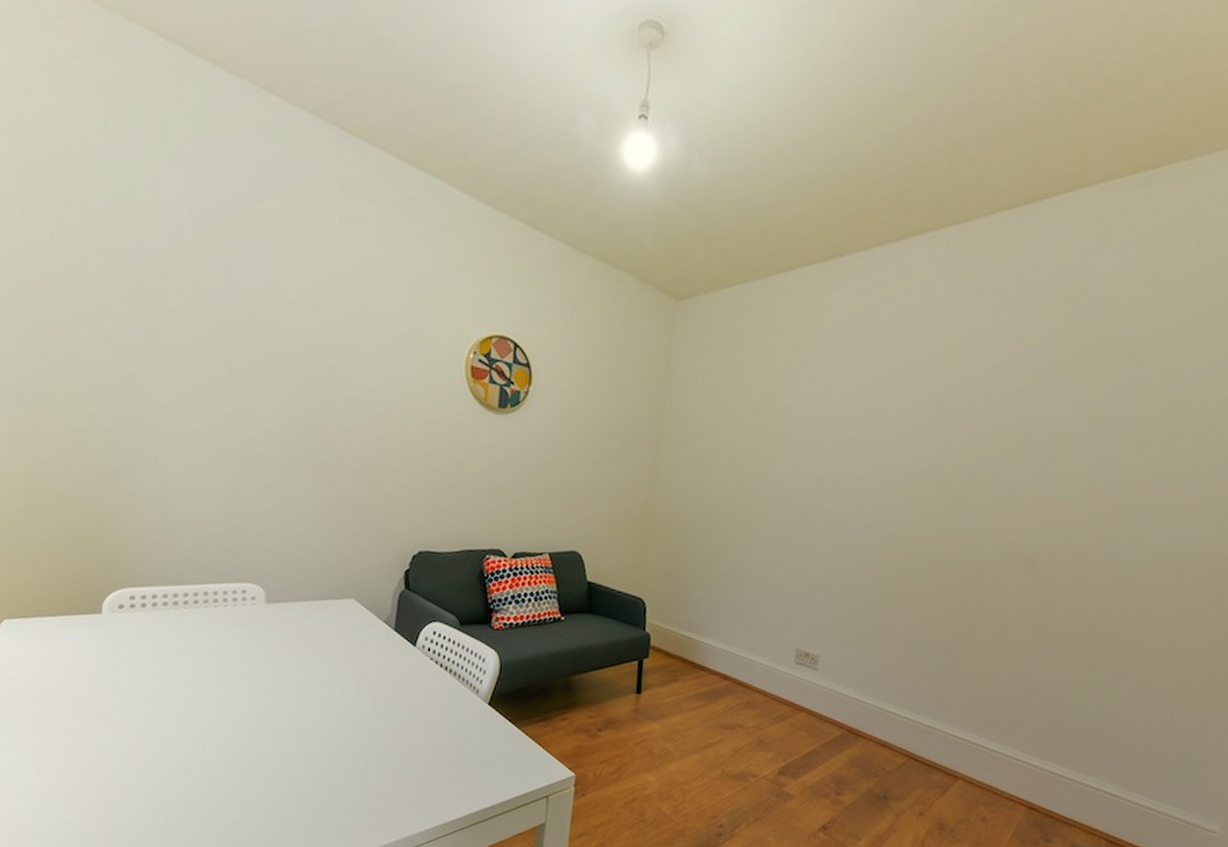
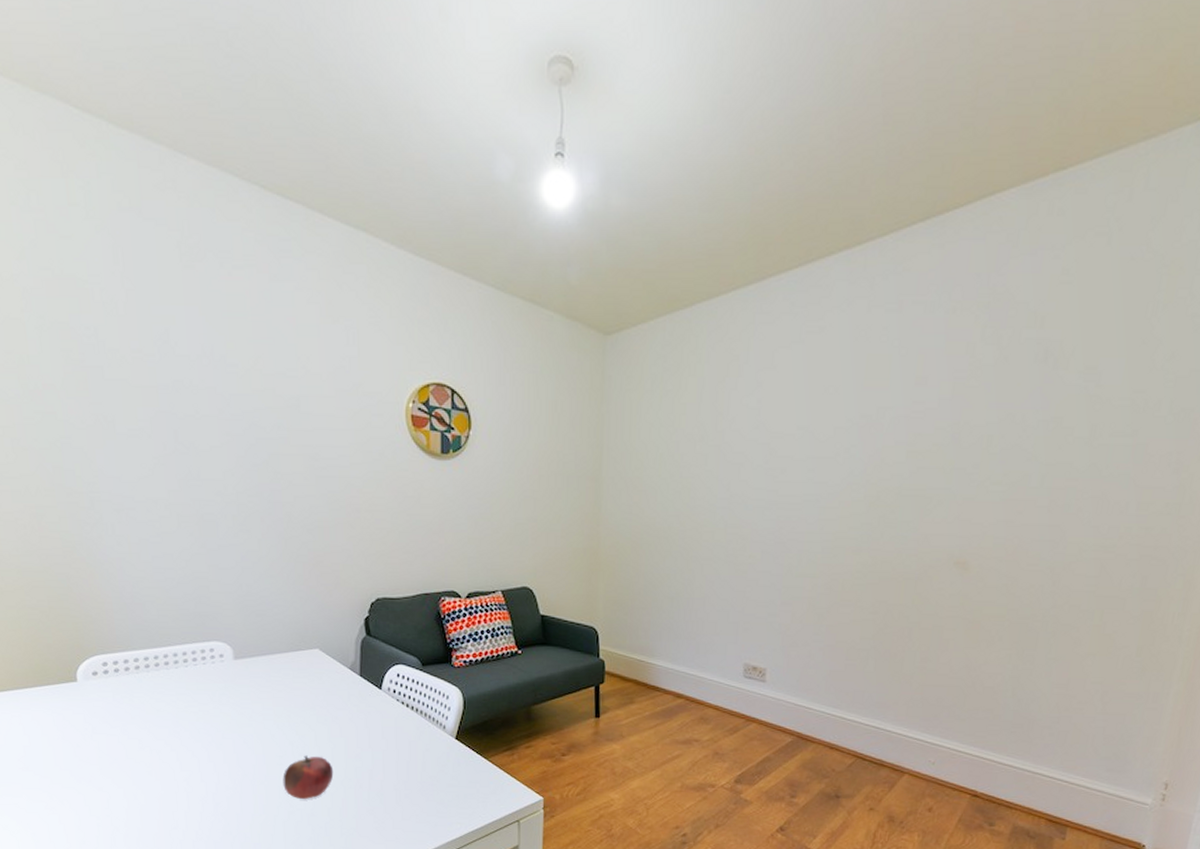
fruit: none [304,709,358,756] -> present [282,755,334,799]

